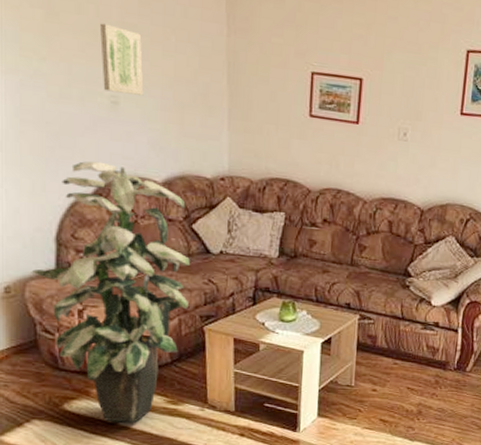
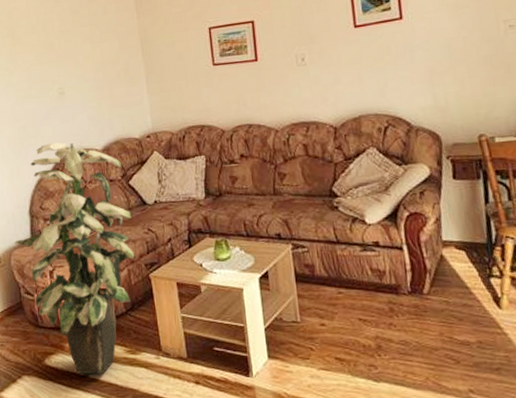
wall art: present [100,23,144,96] -> none [47,35,81,86]

